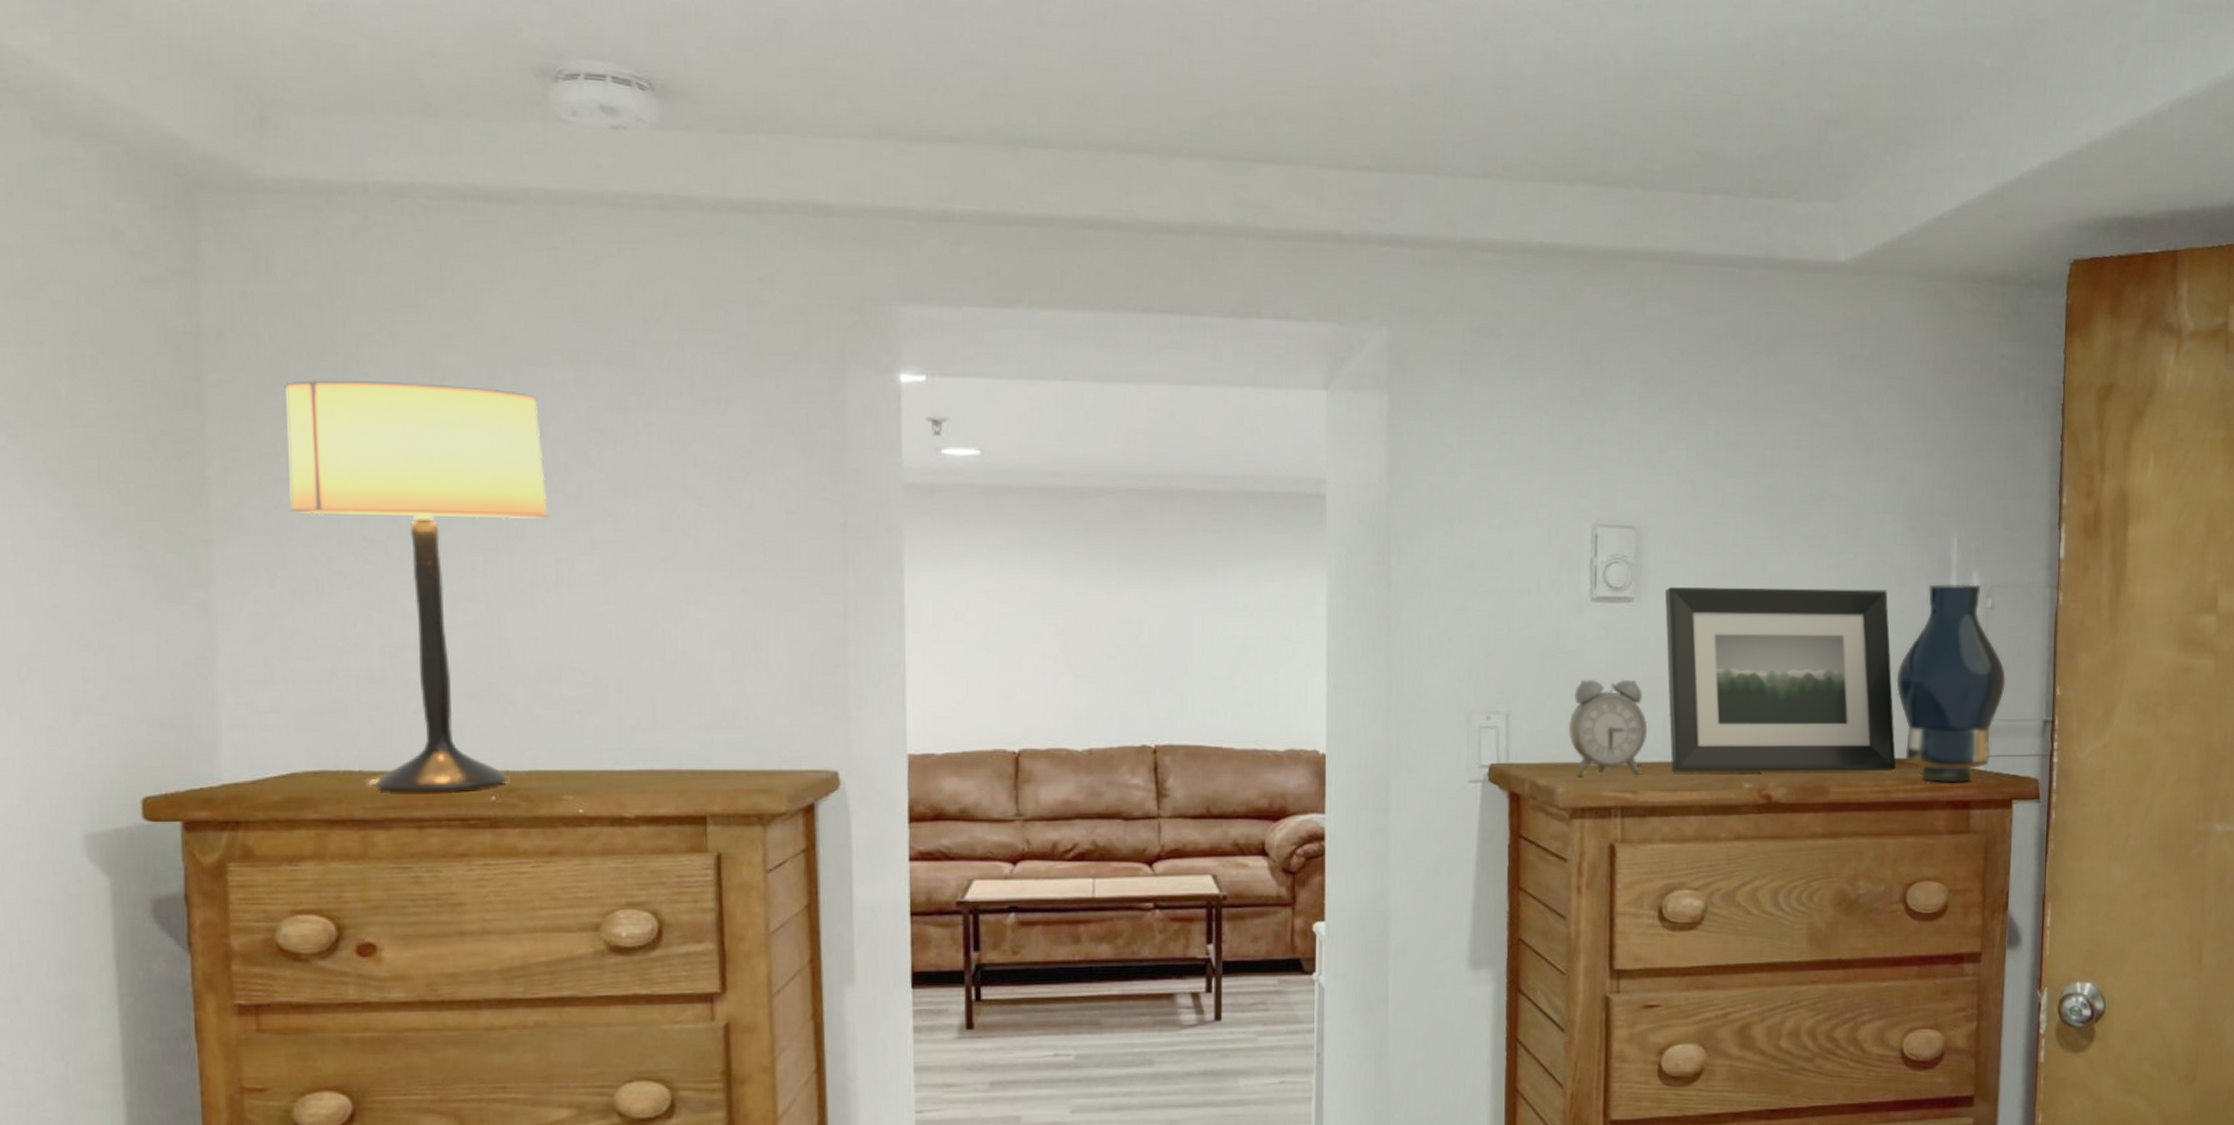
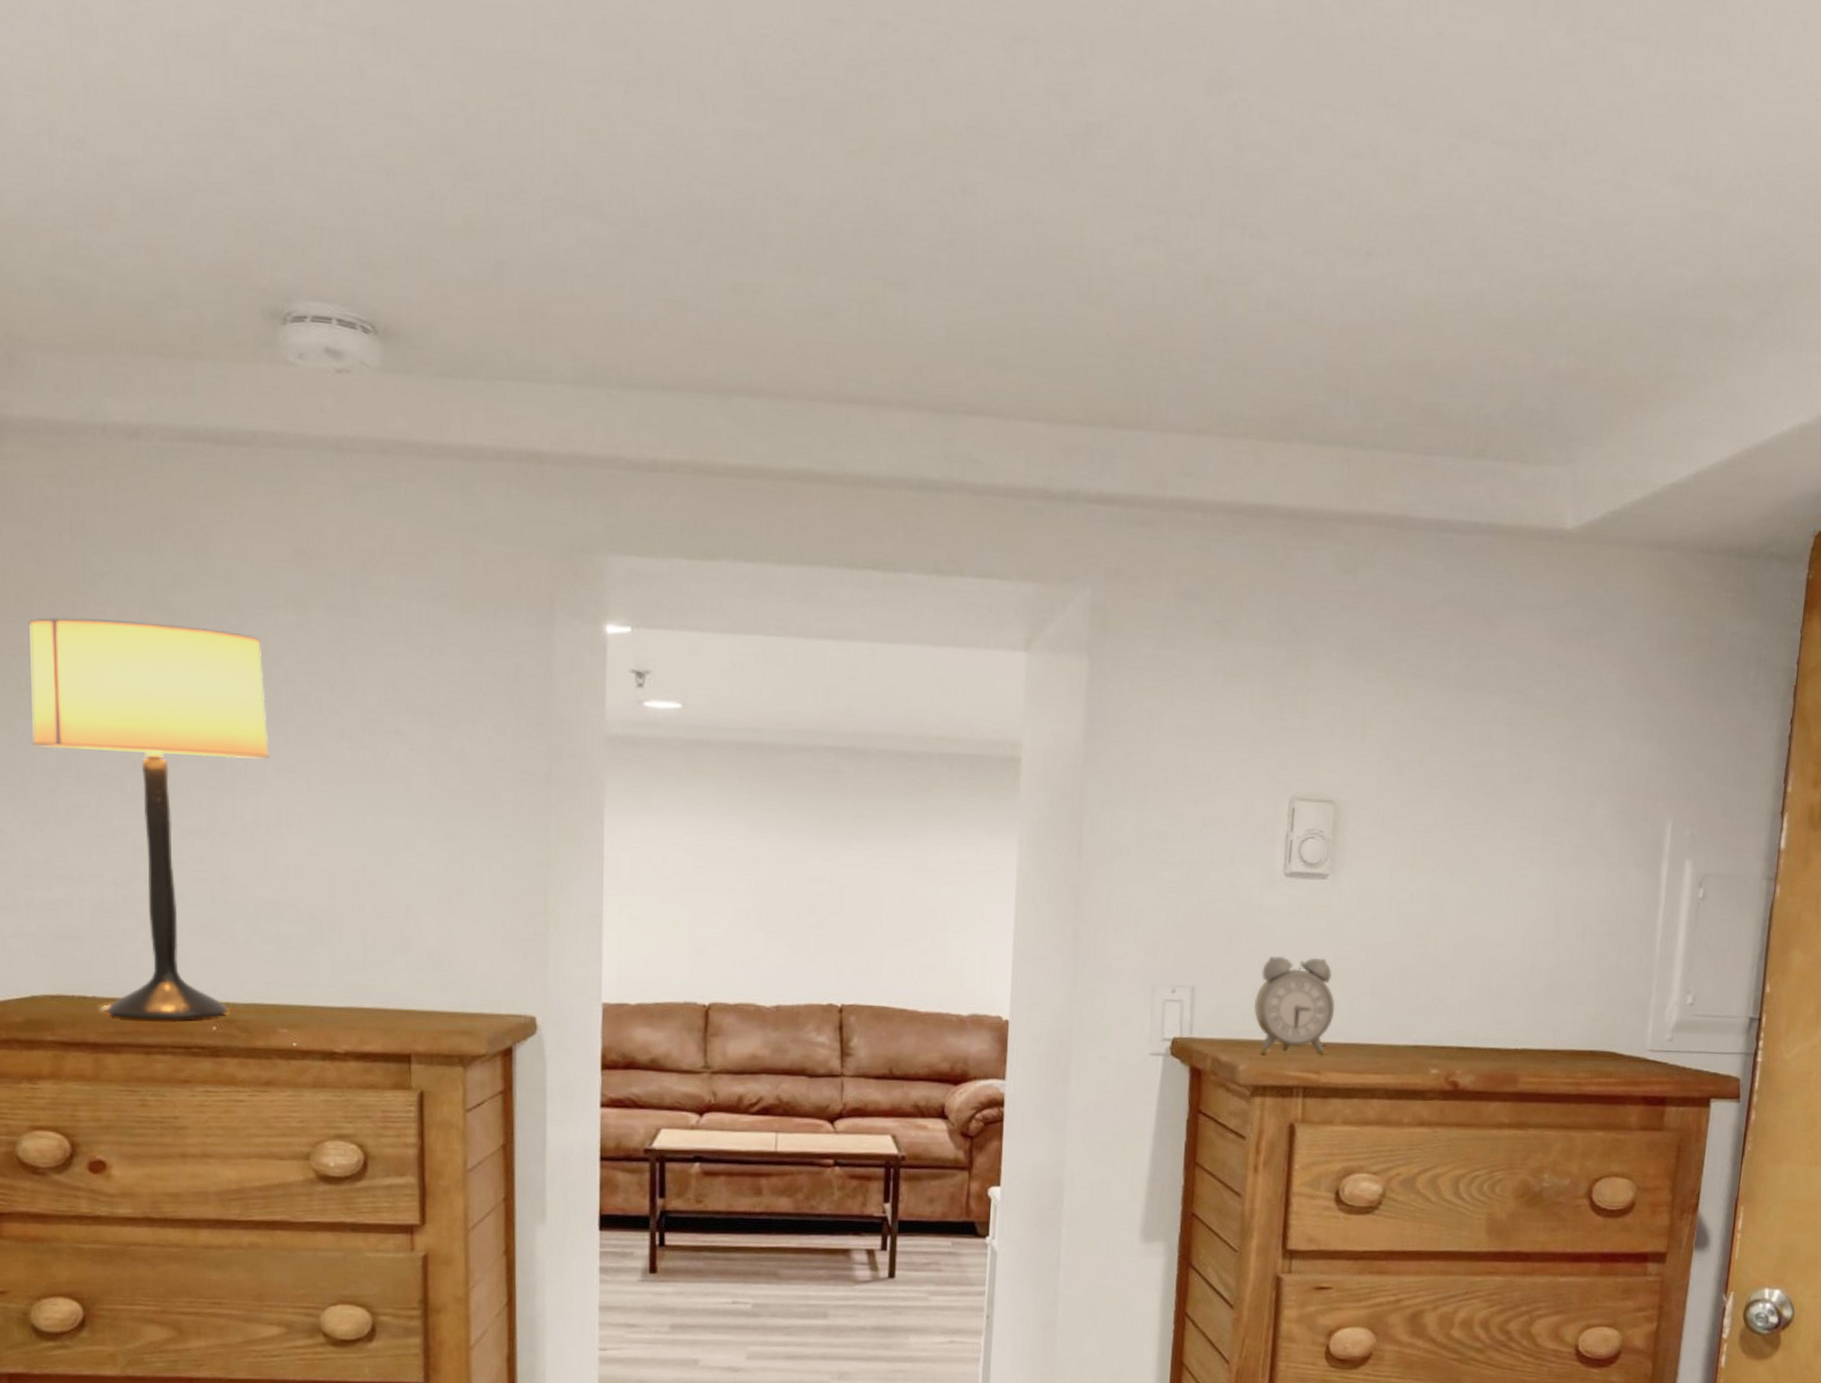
picture frame: present [1664,587,1896,773] -> none [1356,865,1594,1064]
vase: present [1896,584,2007,783] -> none [1596,872,1714,1078]

